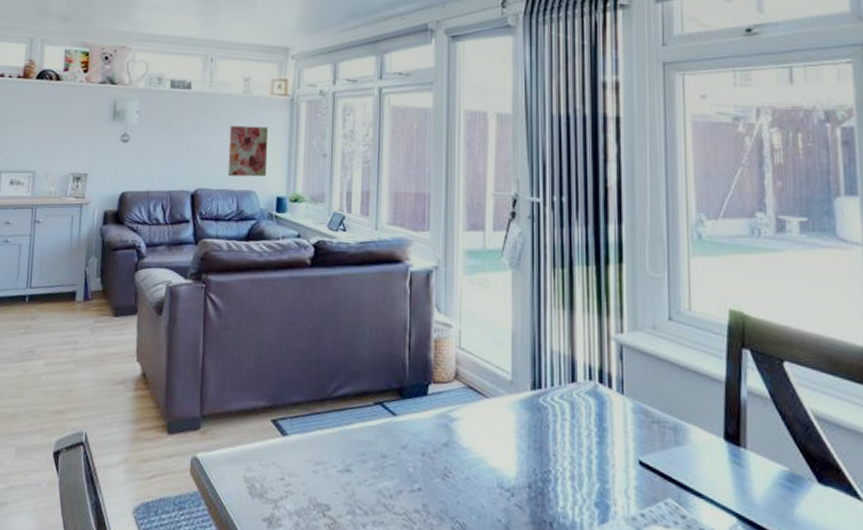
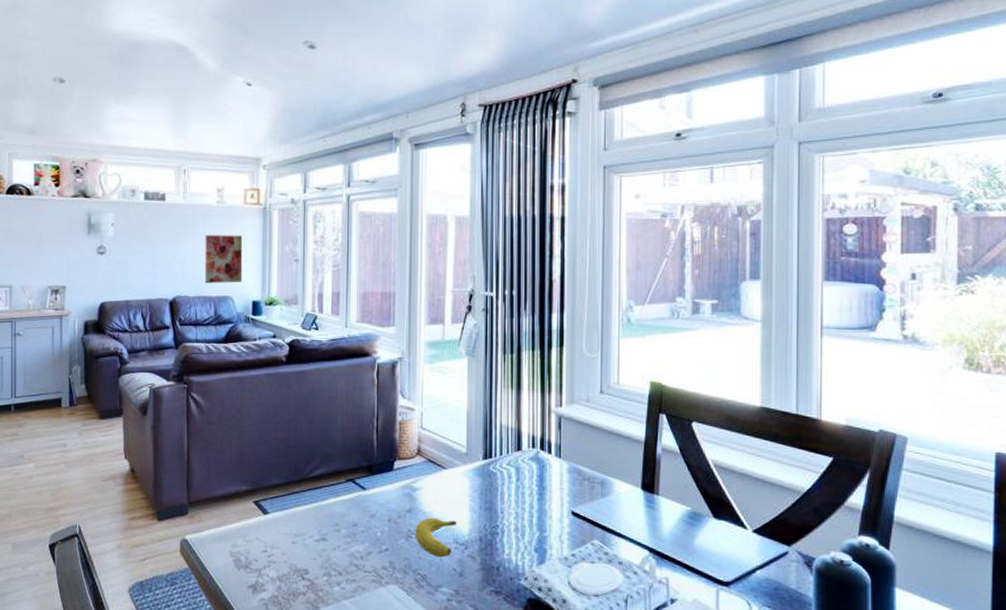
fruit: none [452,454,501,505] -> present [415,517,456,558]

